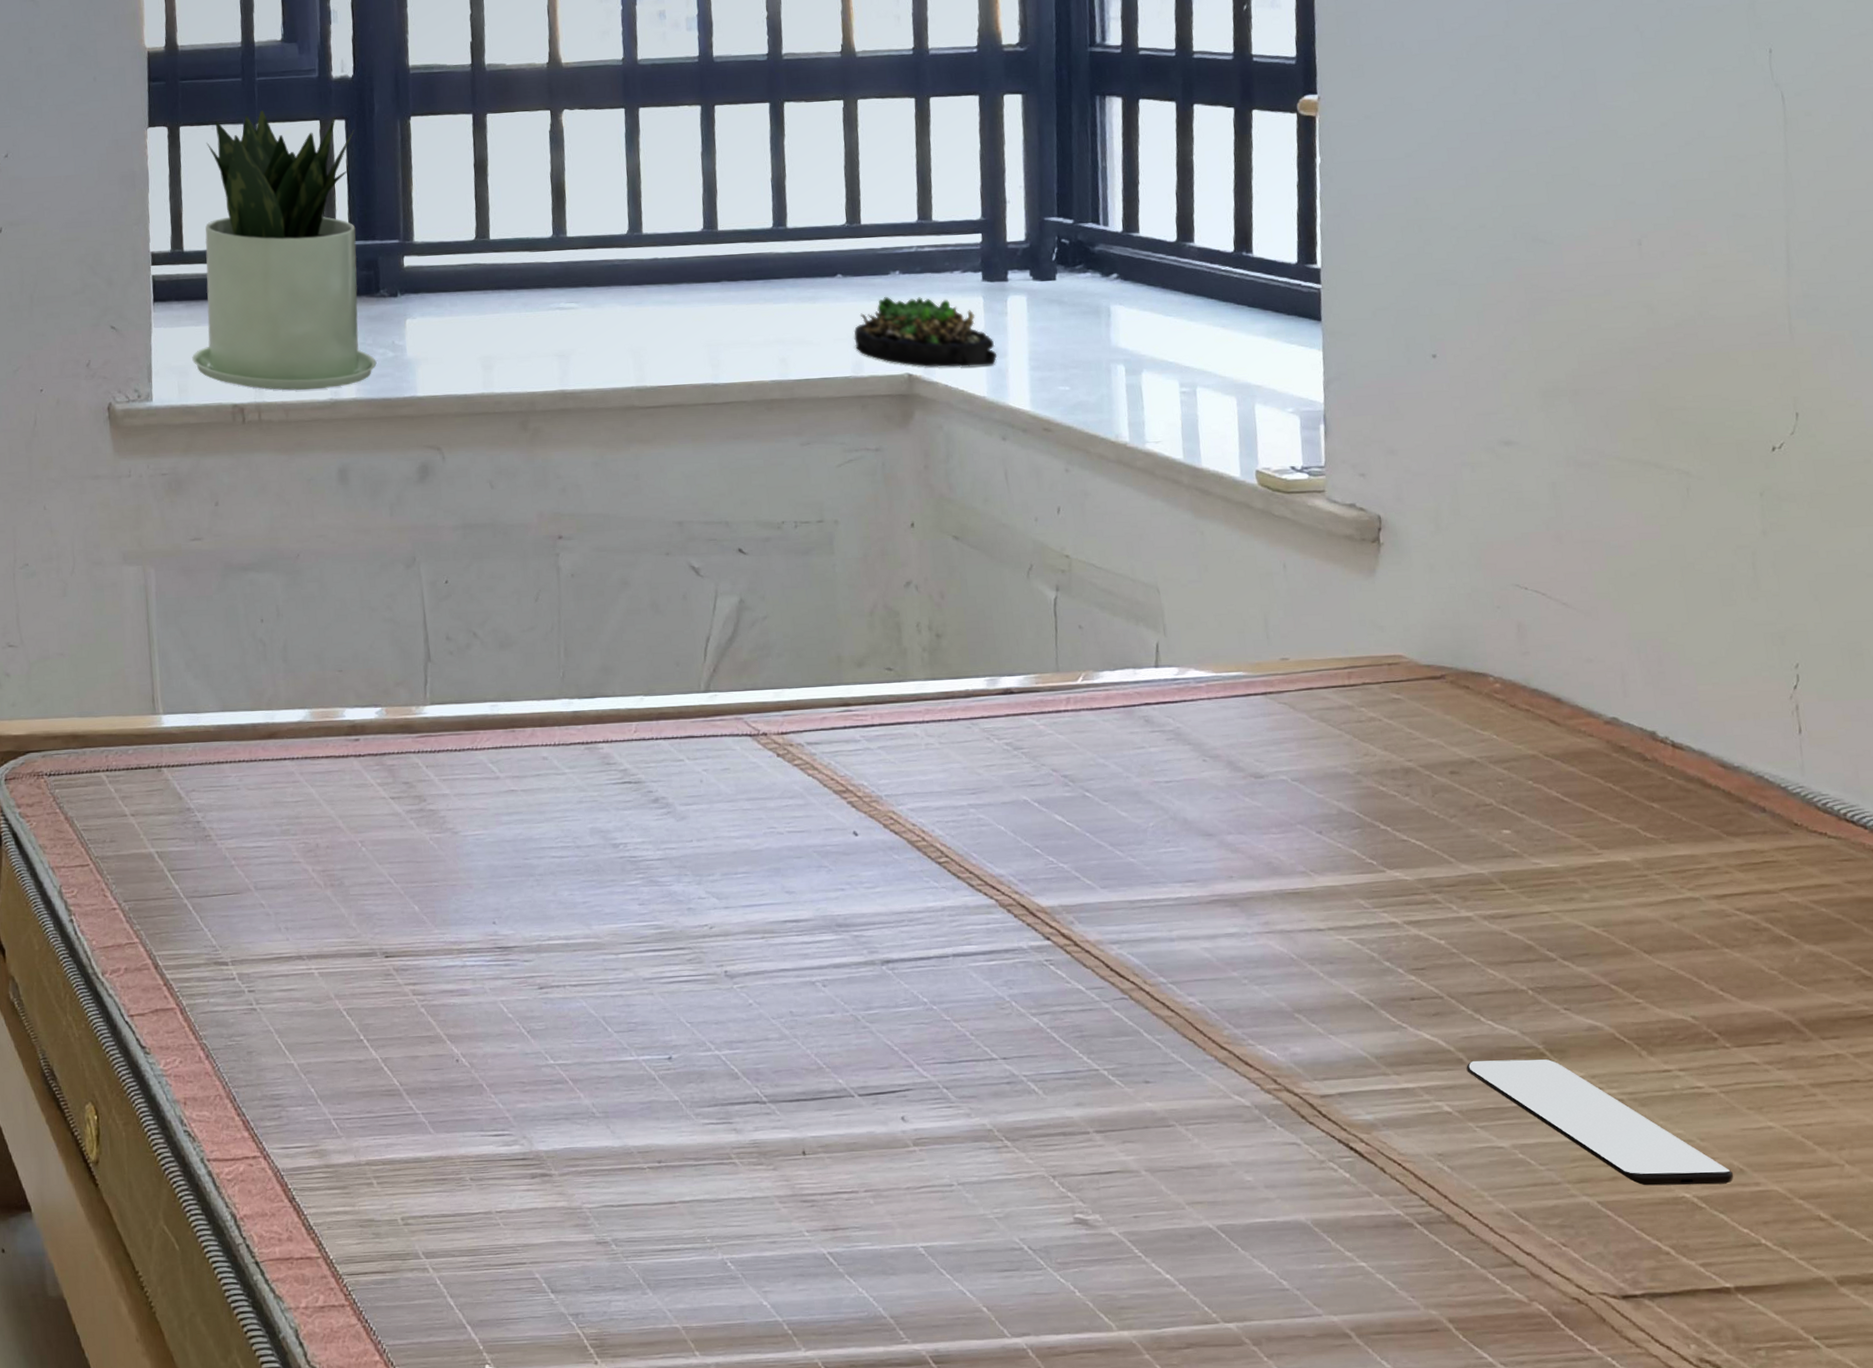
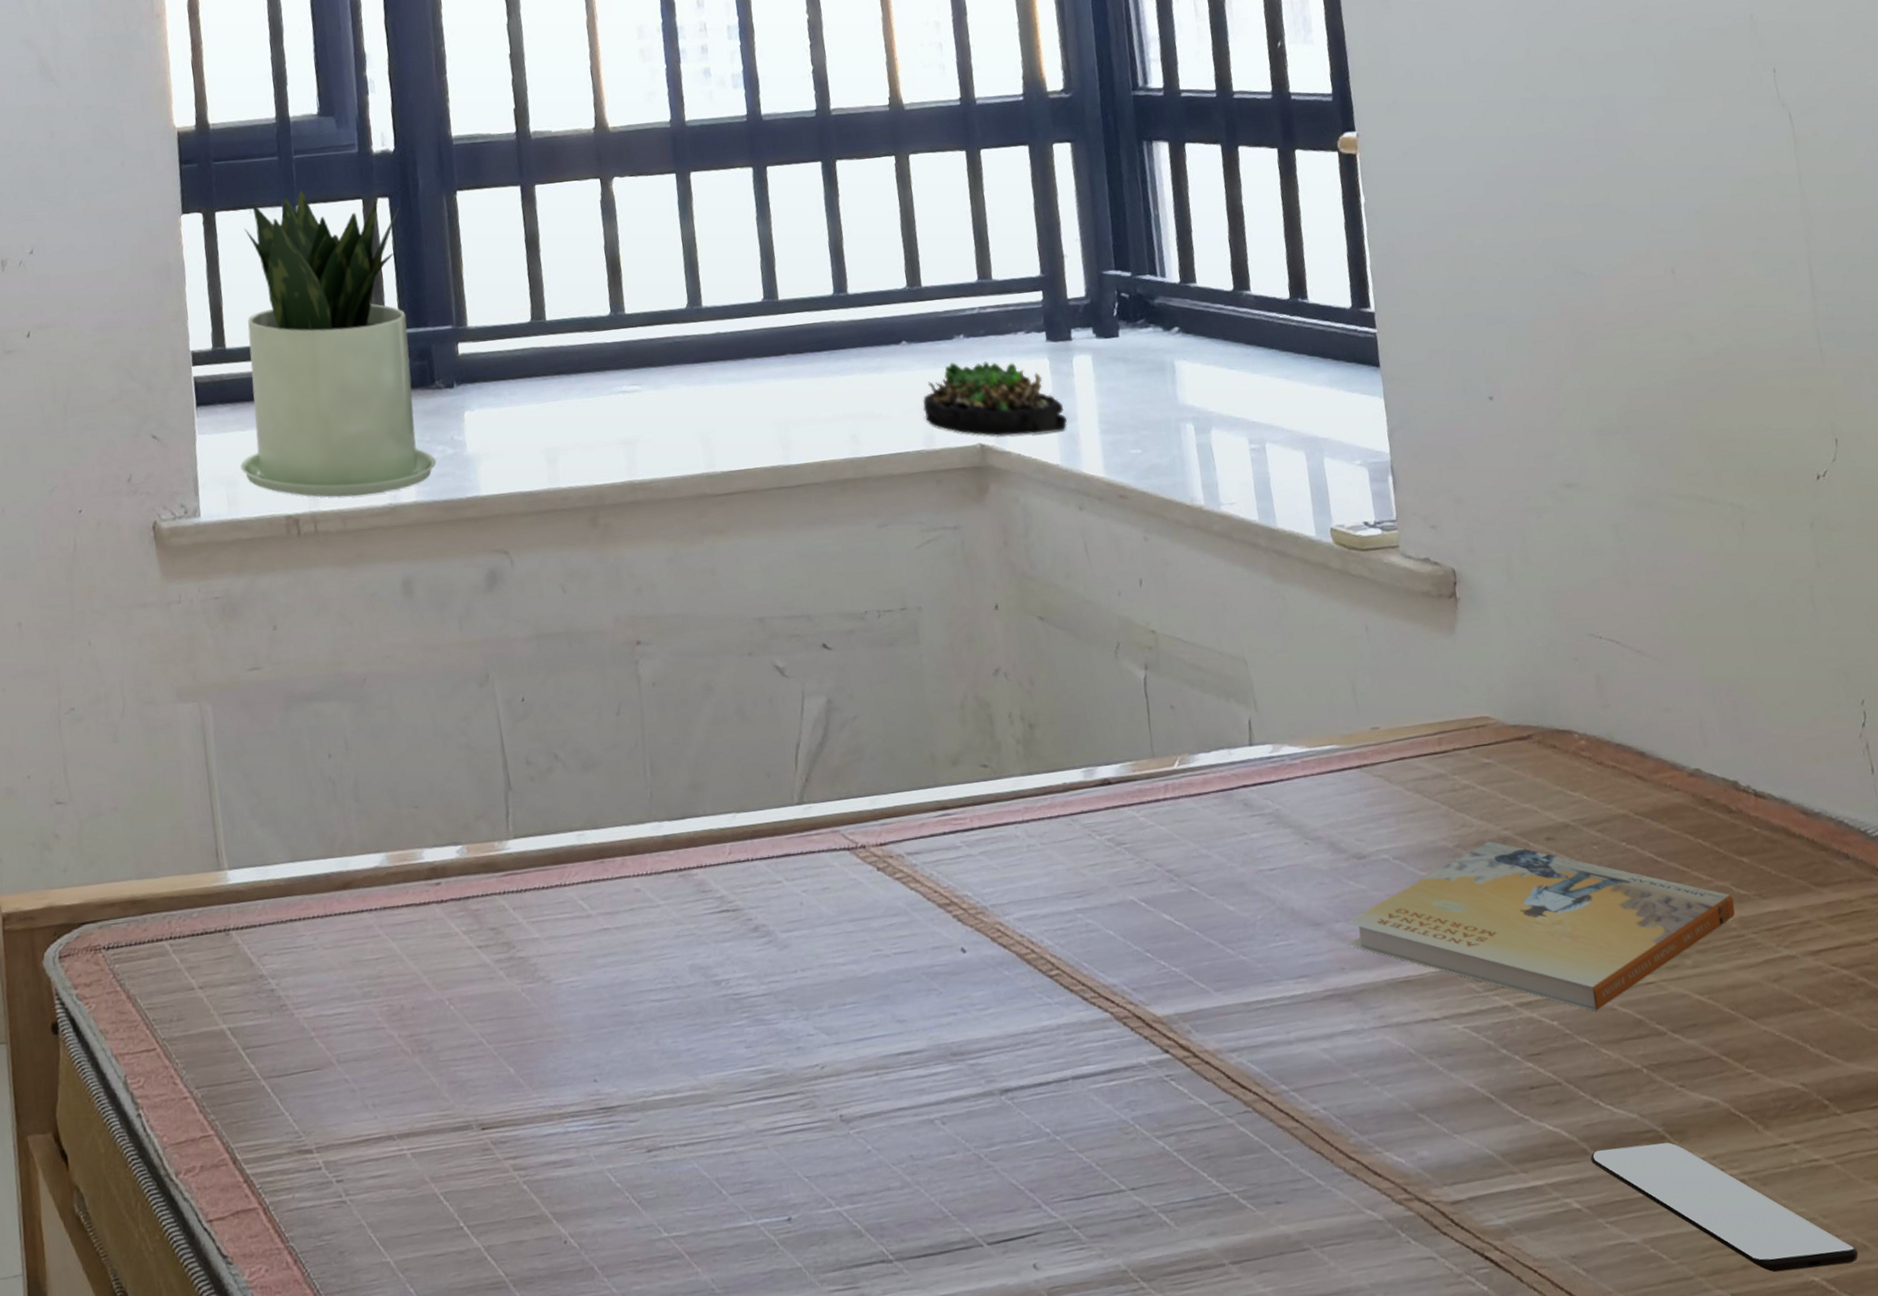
book: none [1237,770,1640,934] -> present [1345,841,1735,1011]

